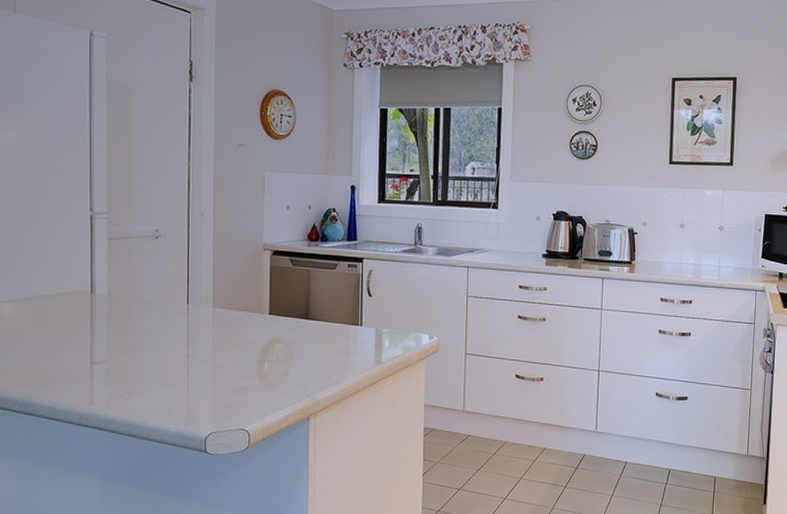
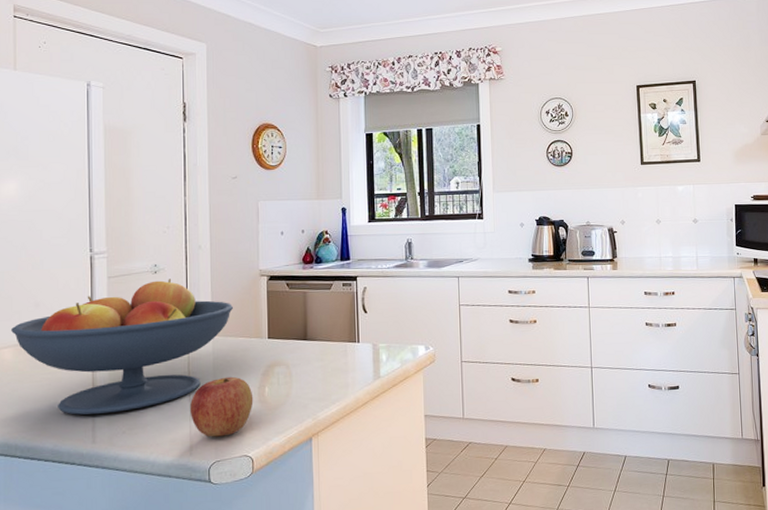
fruit bowl: none [10,245,235,376] -> present [11,279,233,415]
apple: none [188,349,252,409] -> present [190,376,254,437]

